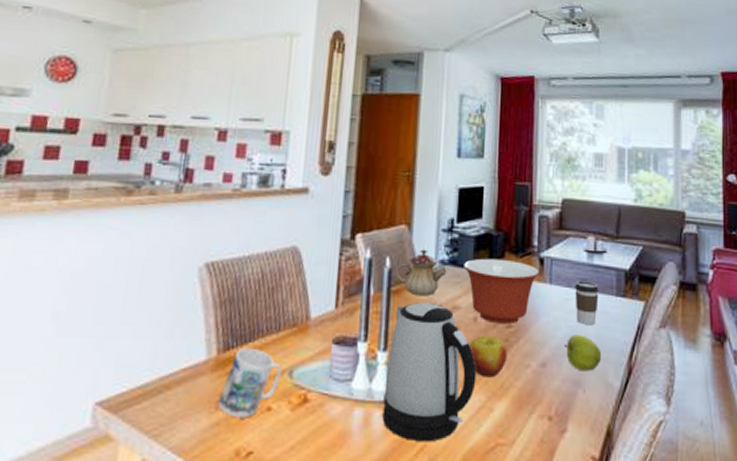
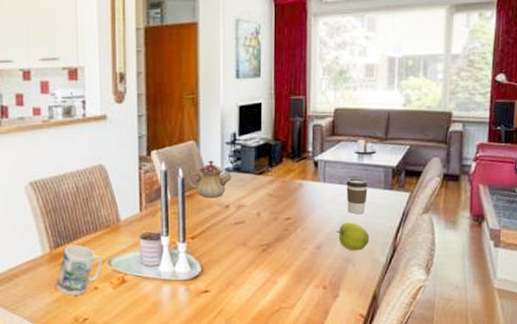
kettle: present [382,303,477,442] -> none [186,203,261,308]
mixing bowl: present [464,258,540,325] -> none [247,164,314,217]
apple: present [469,335,508,378] -> none [254,226,287,259]

